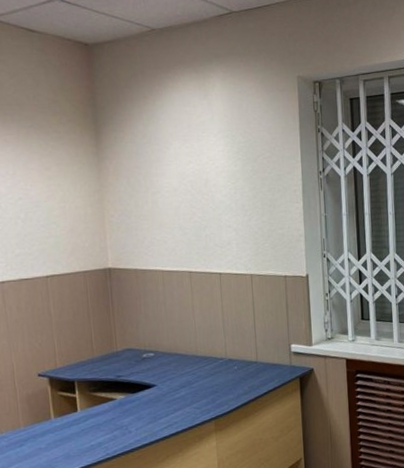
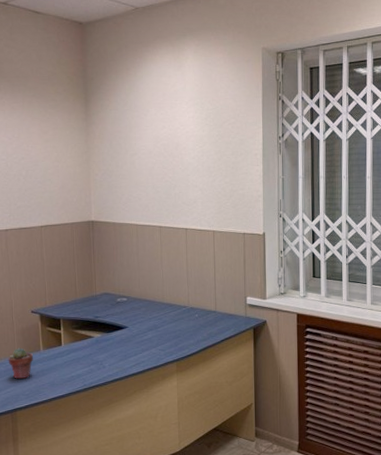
potted succulent: none [10,417,44,454] -> present [8,348,34,379]

